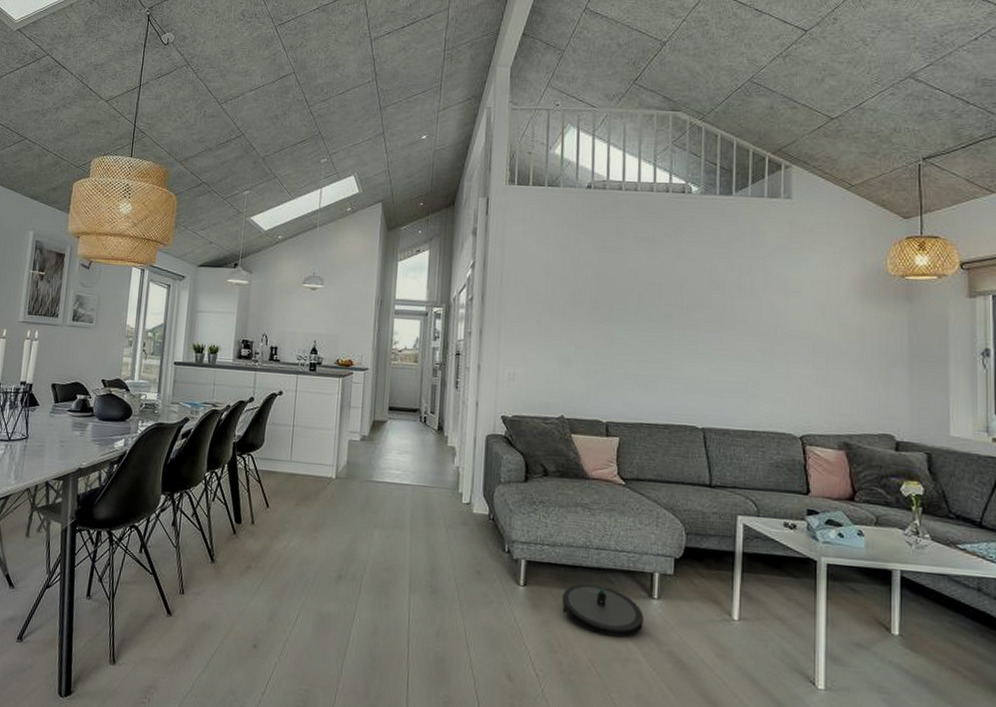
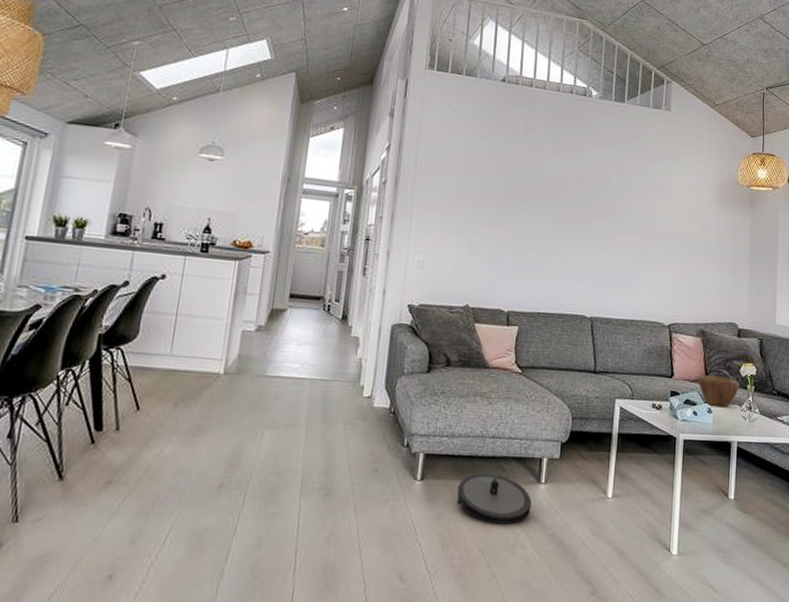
bowl: none [843,492,900,531] -> present [698,375,739,408]

